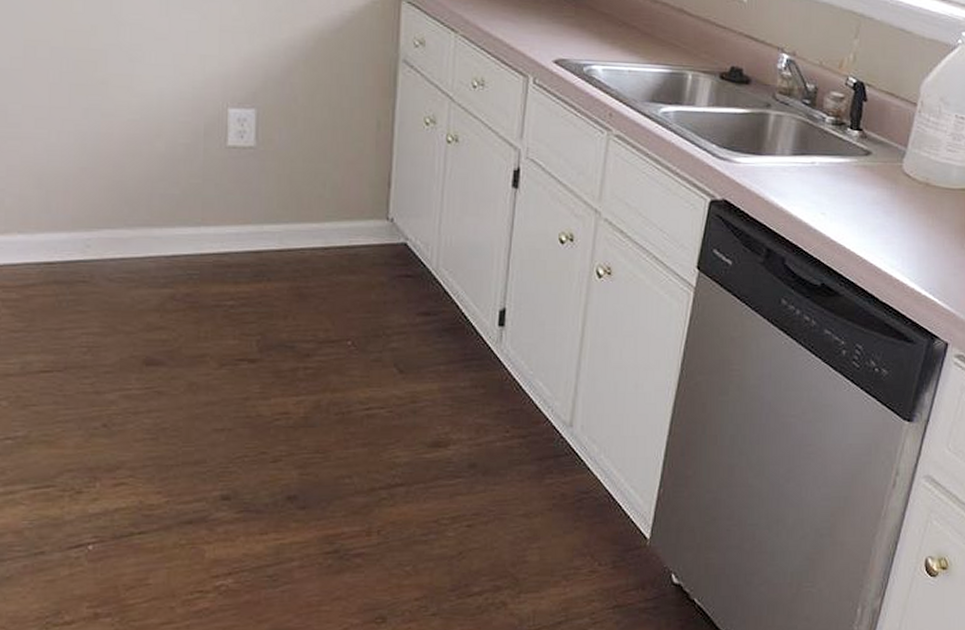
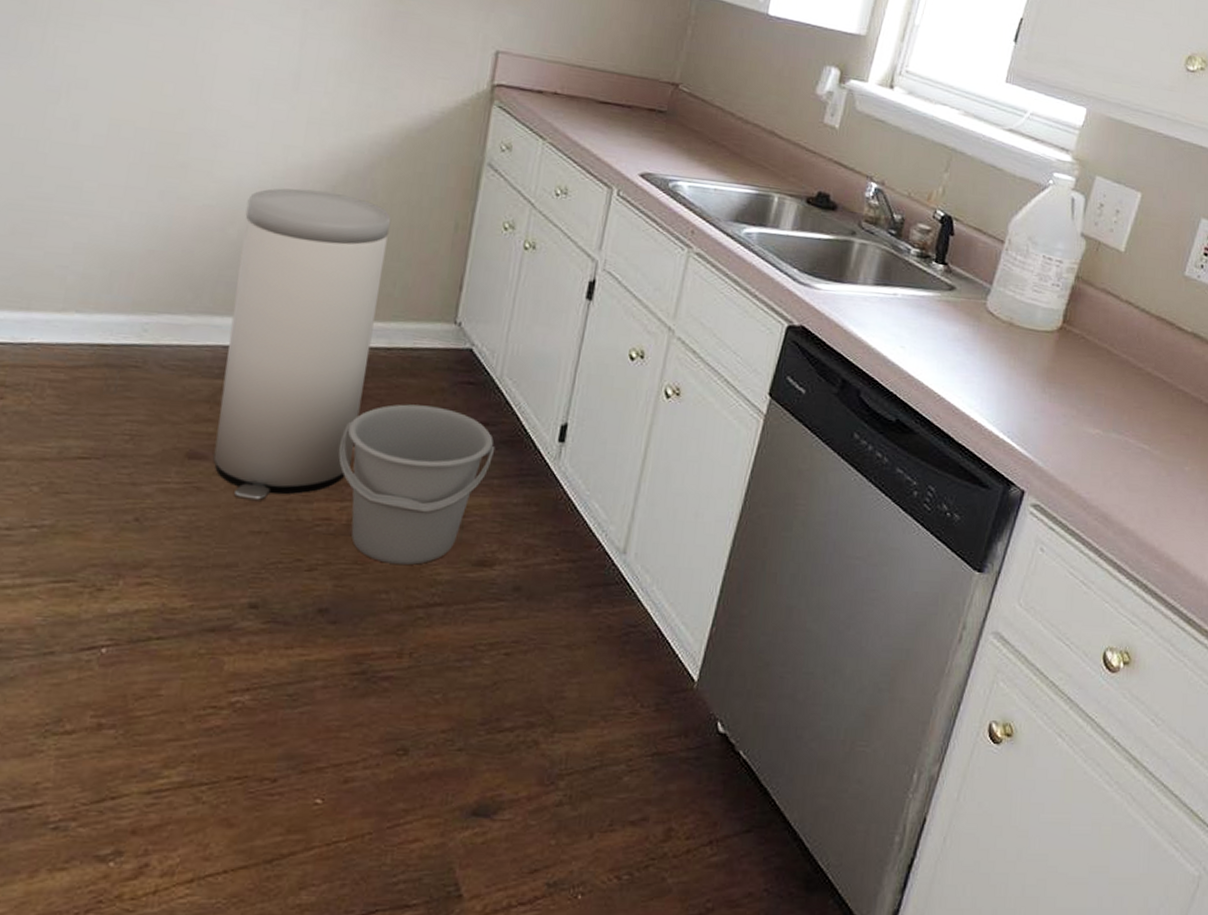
pedal bin: none [169,97,314,401] -> present [213,188,392,501]
bucket: none [289,300,439,450] -> present [338,404,496,565]

